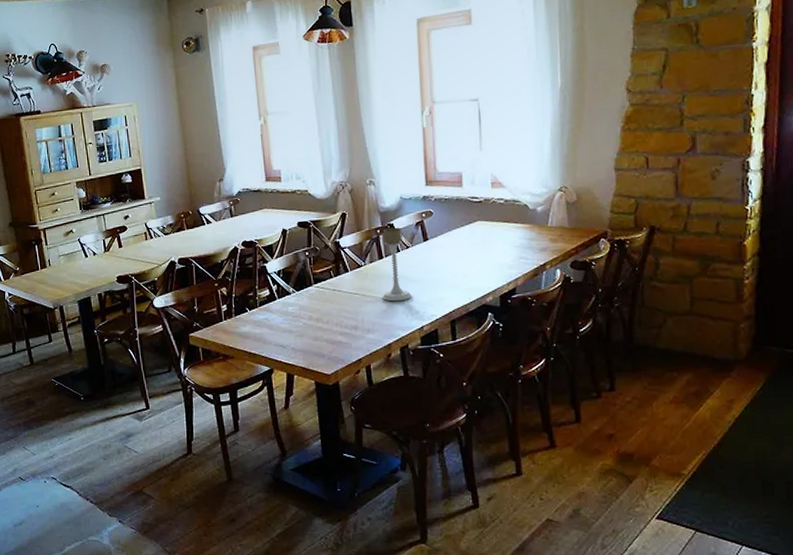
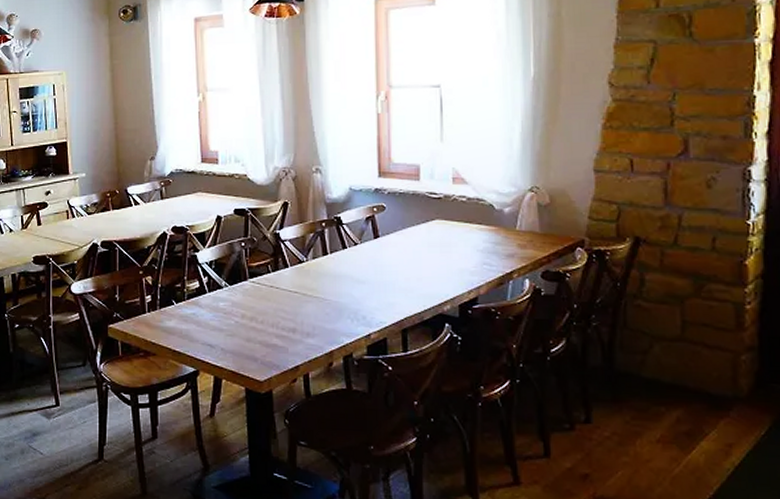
candle holder: present [382,227,412,302] -> none [325,221,359,304]

